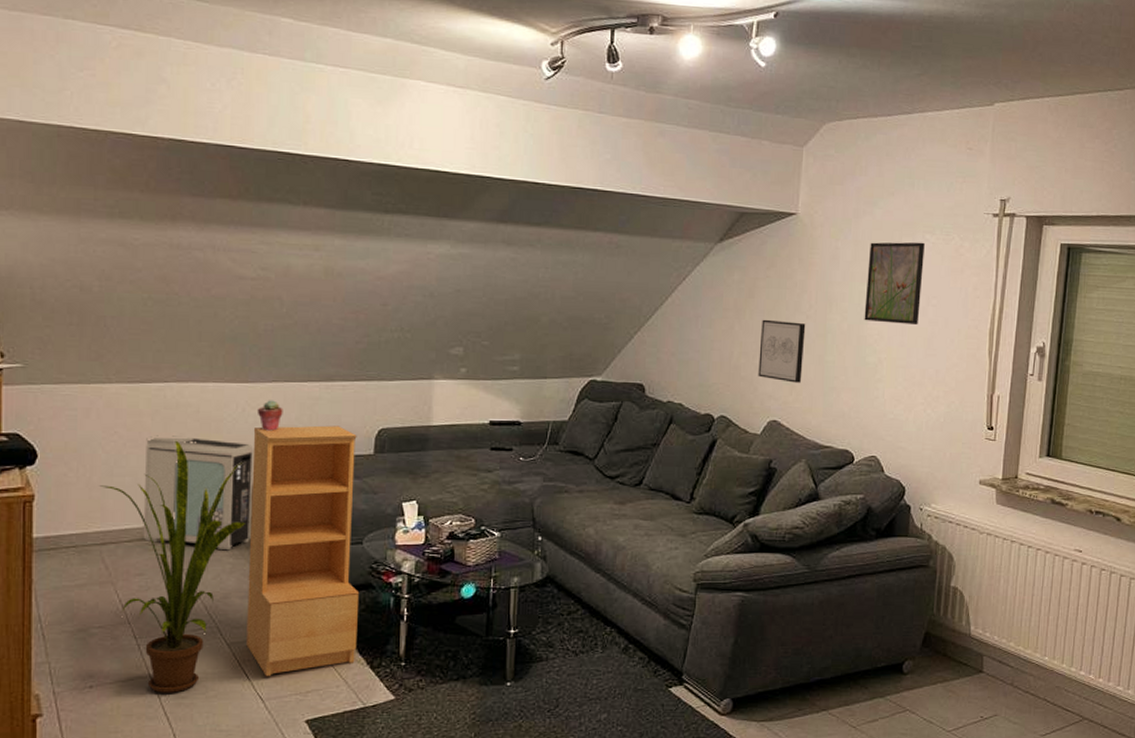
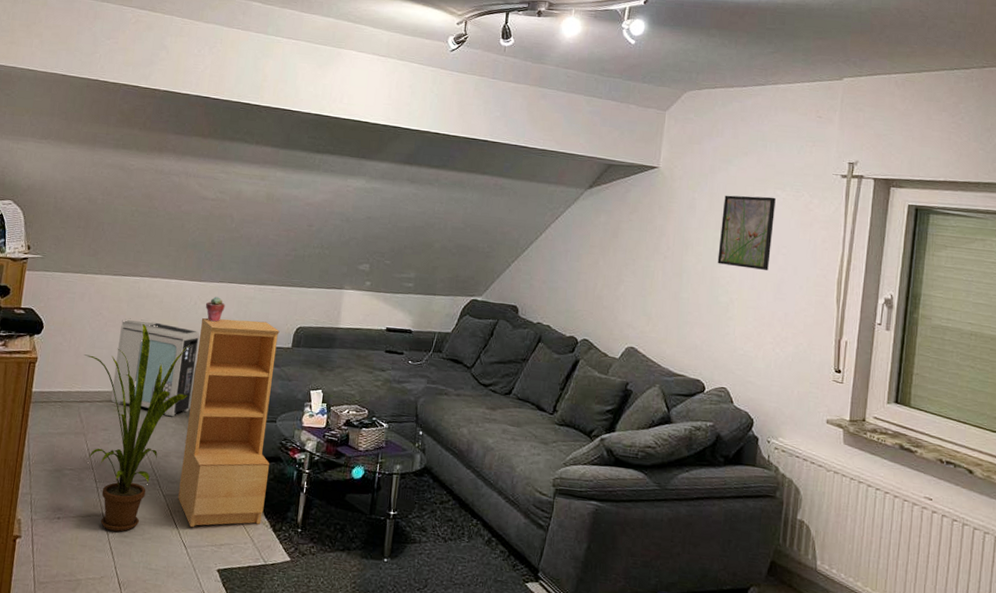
wall art: present [758,319,806,383] -> none [619,257,664,315]

